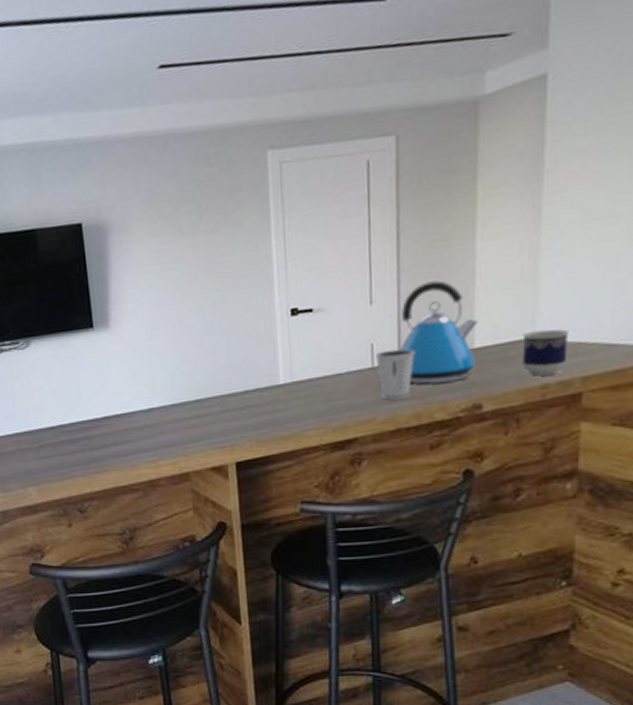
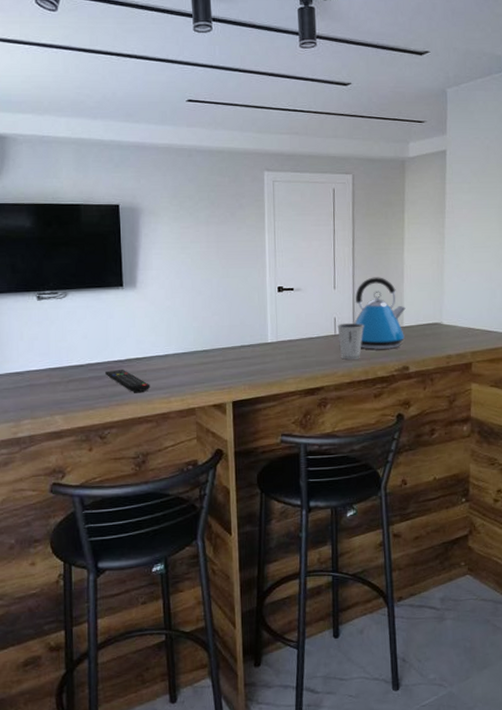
remote control: none [79,429,134,458] -> present [104,369,151,393]
cup: present [522,329,569,376] -> none [434,317,463,349]

